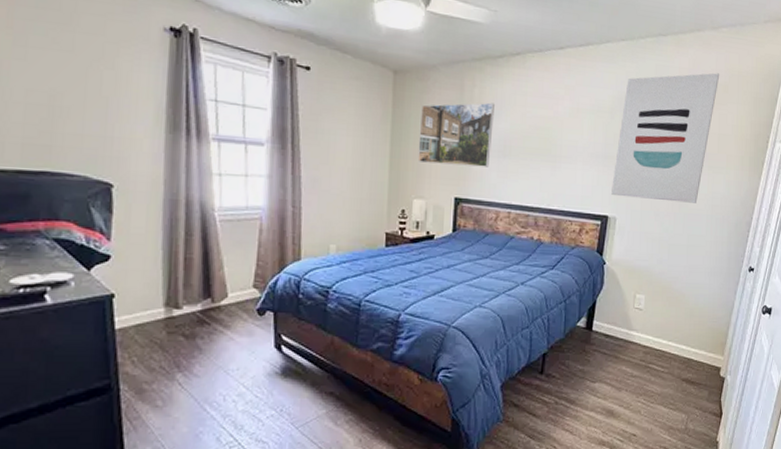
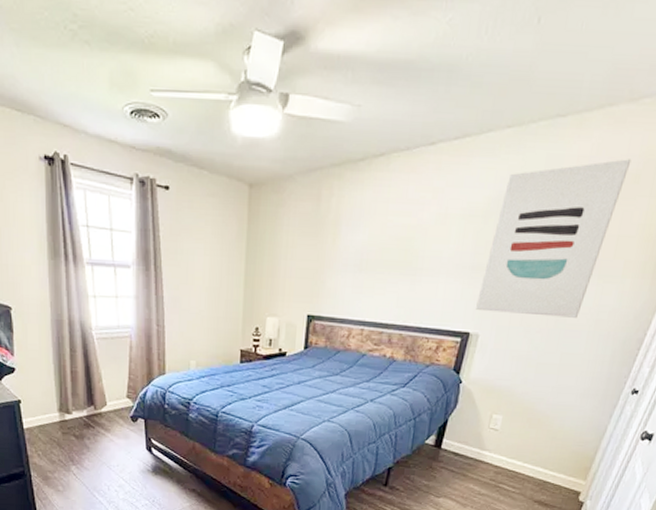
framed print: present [418,102,494,167] -> none [272,213,353,283]

